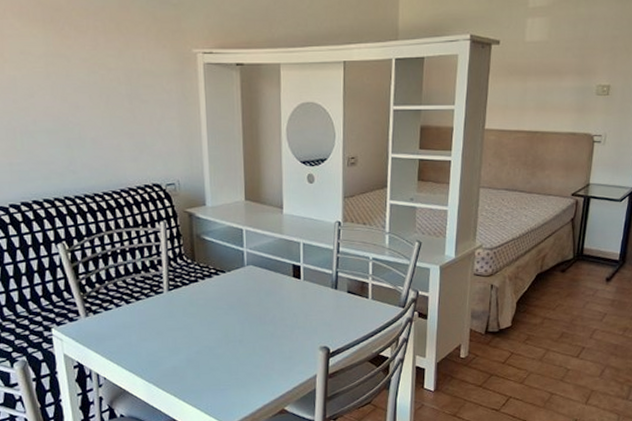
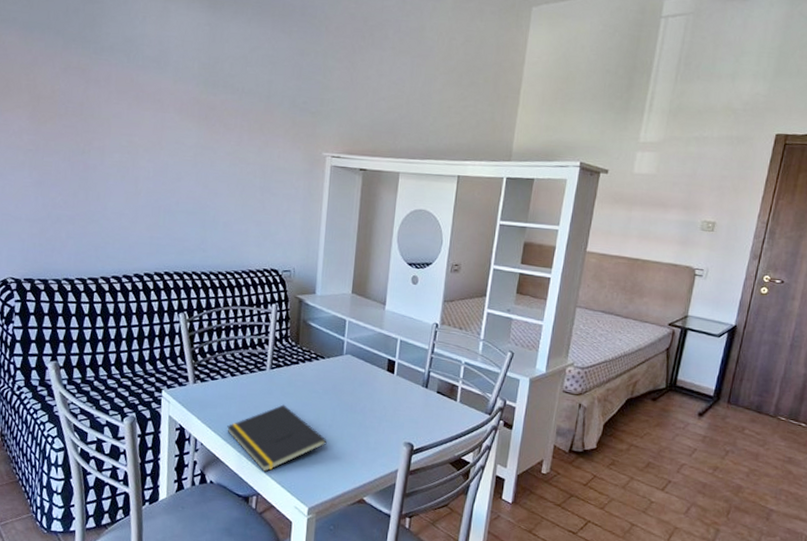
notepad: none [130,326,239,398] -> present [227,404,327,473]

